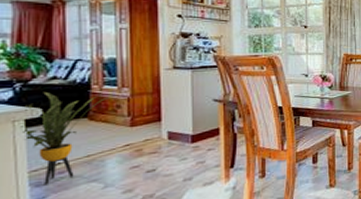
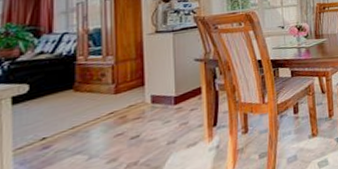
house plant: present [21,91,107,185] -> none [8,67,92,163]

